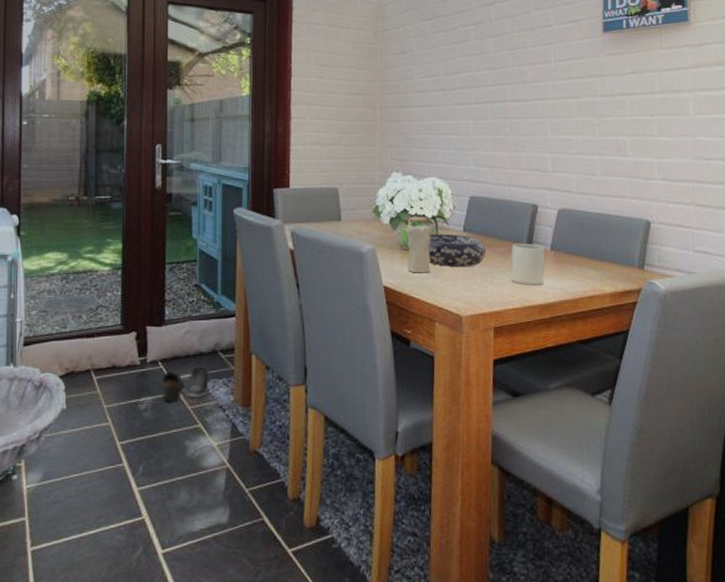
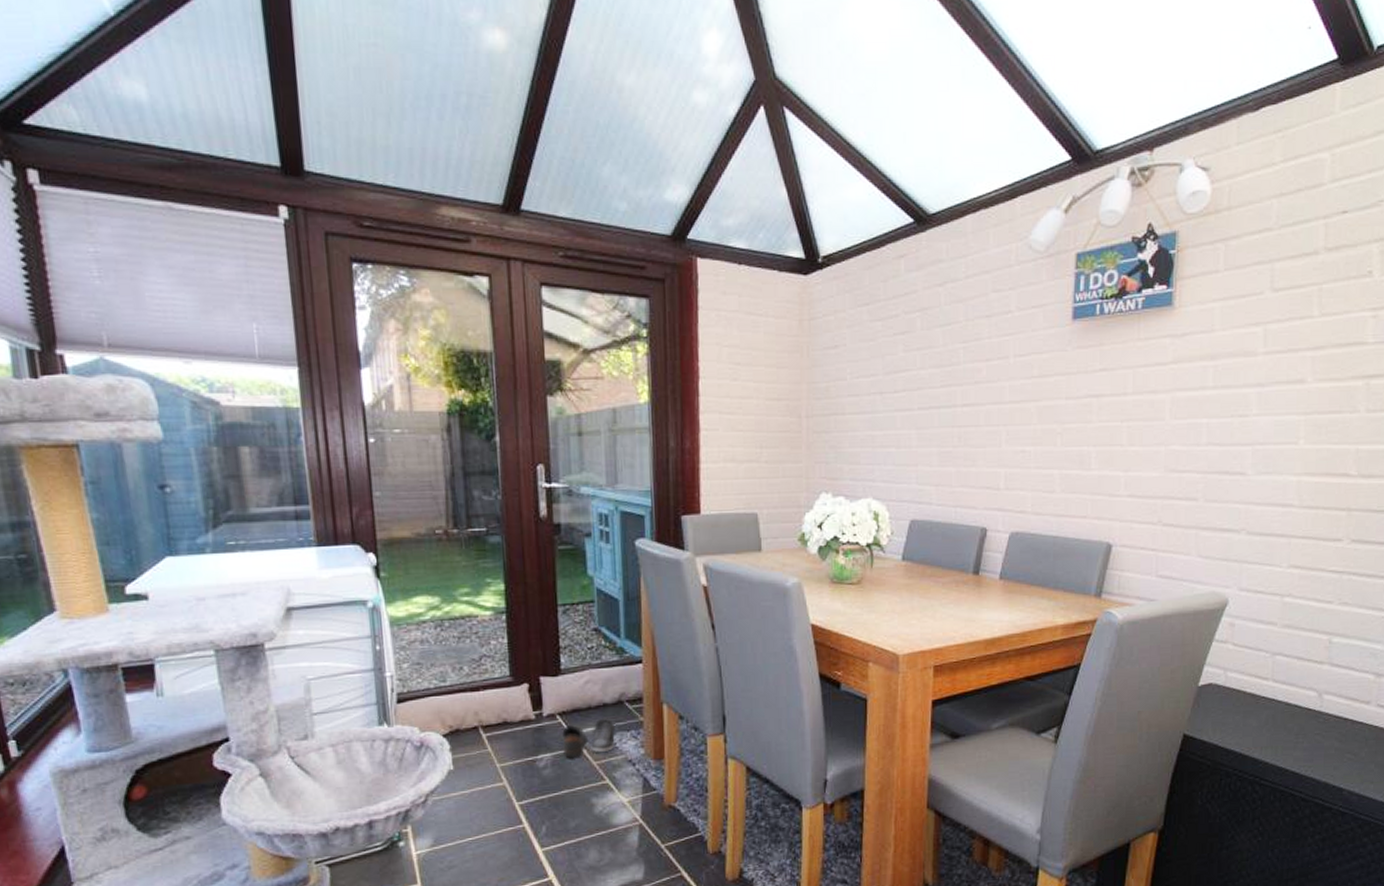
candle: present [406,225,431,273] -> none [837,554,865,609]
decorative bowl: present [428,234,487,267] -> none [861,563,928,600]
mug: present [510,242,546,285] -> none [953,571,993,619]

